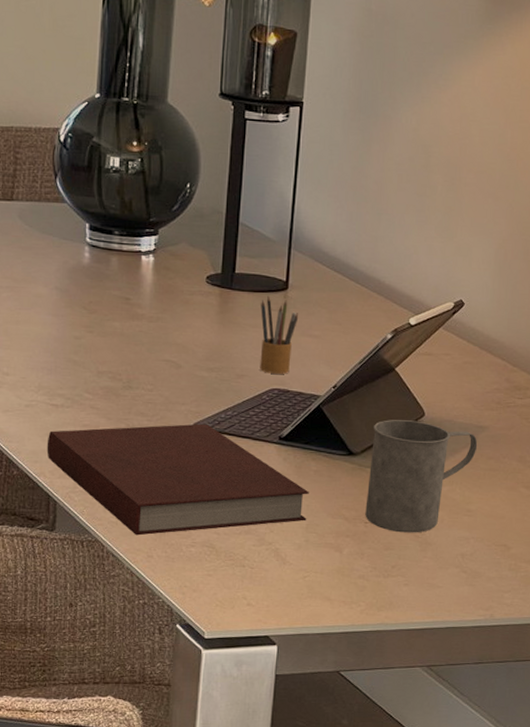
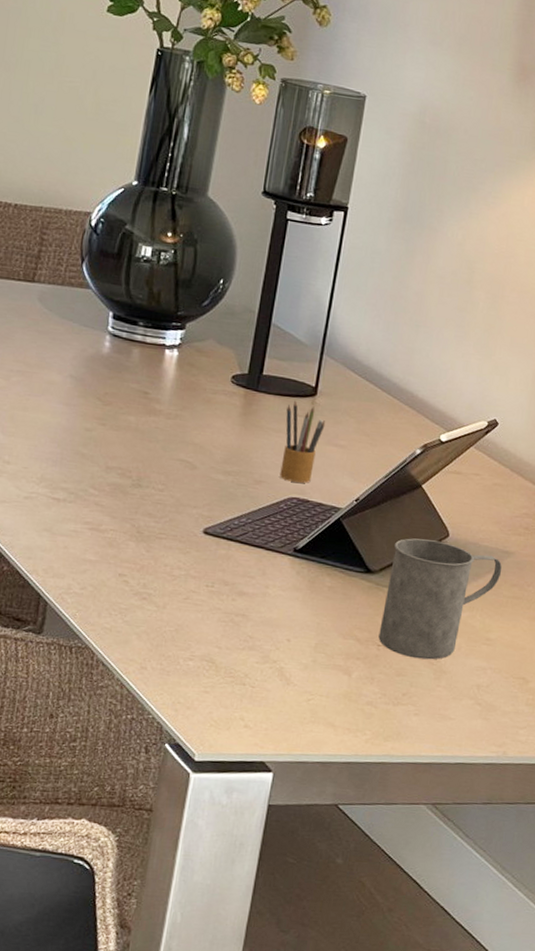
notebook: present [46,423,309,536] -> none [42,526,321,645]

